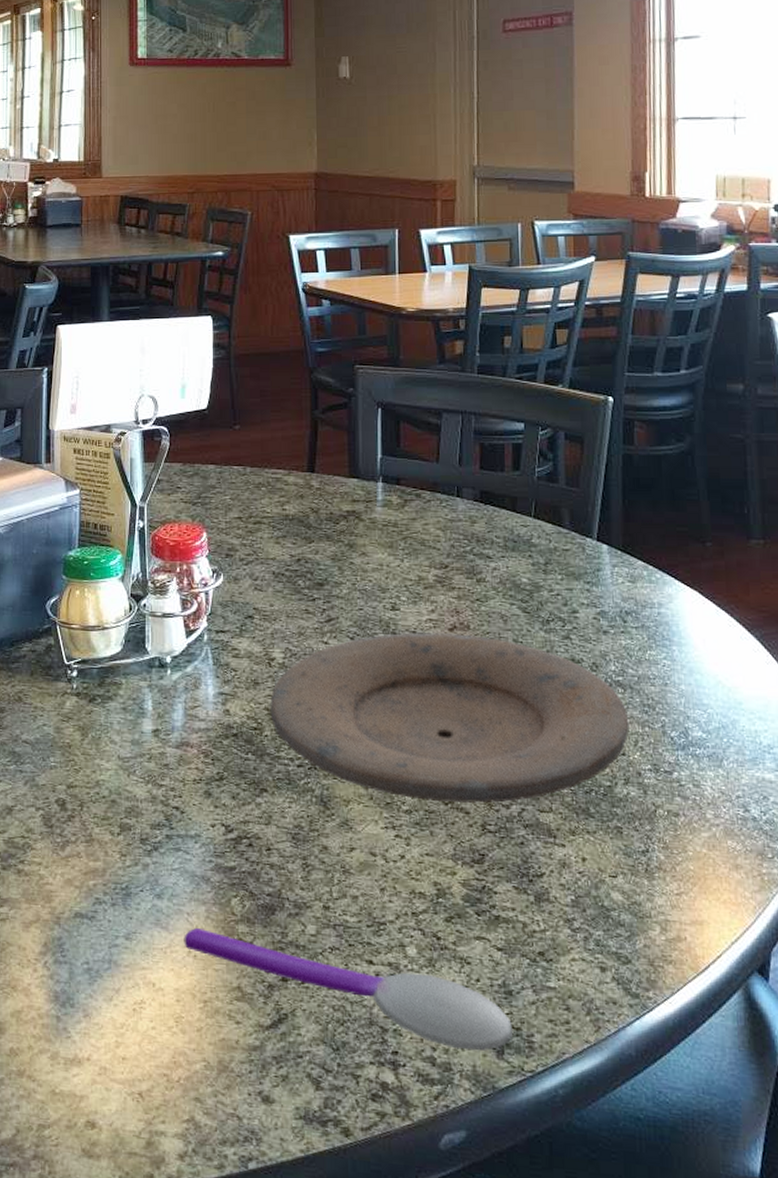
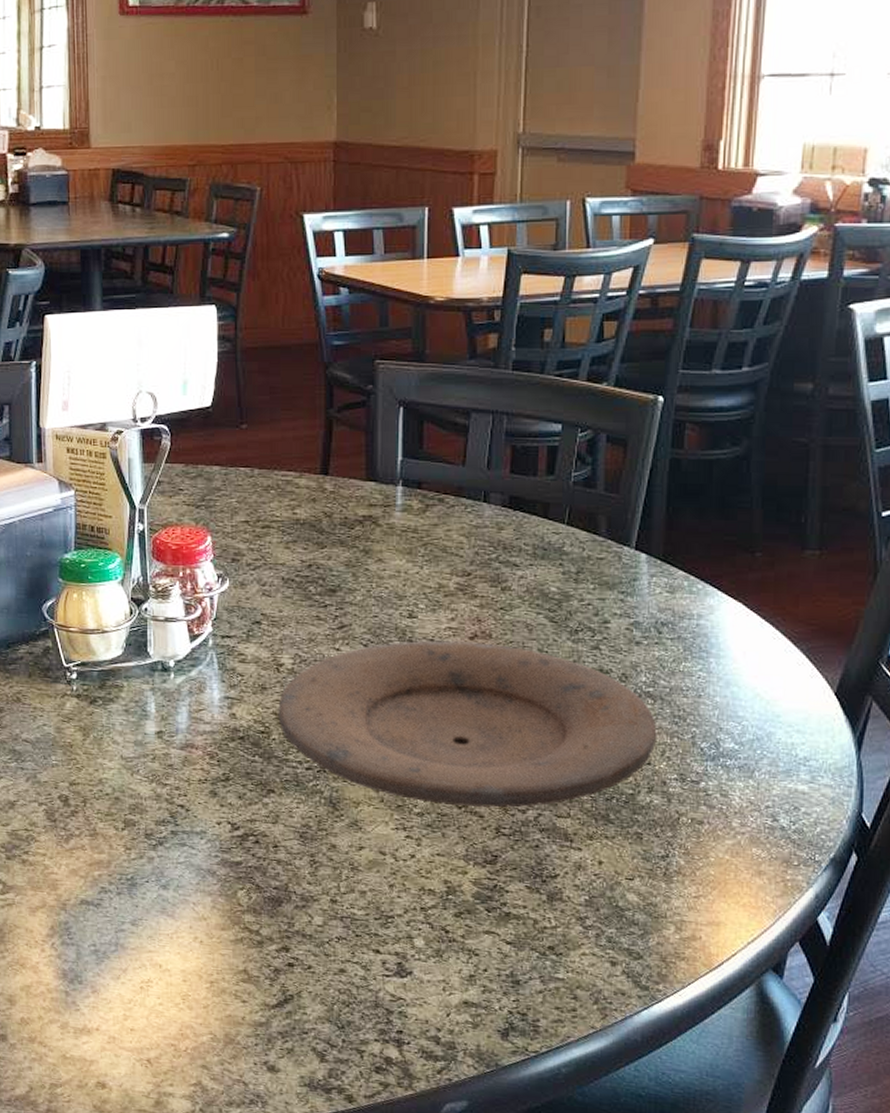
spoon: present [184,928,512,1052] -> none [190,917,518,1033]

